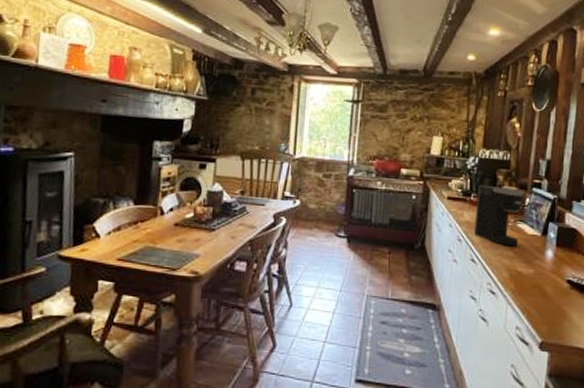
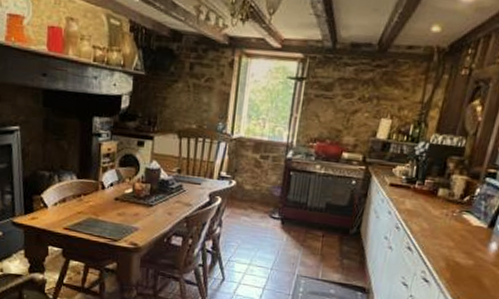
coffee maker: present [474,184,524,247] -> none [414,172,476,238]

